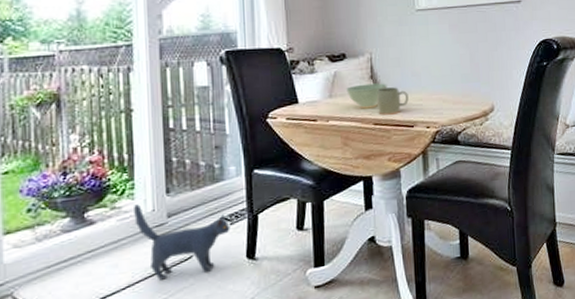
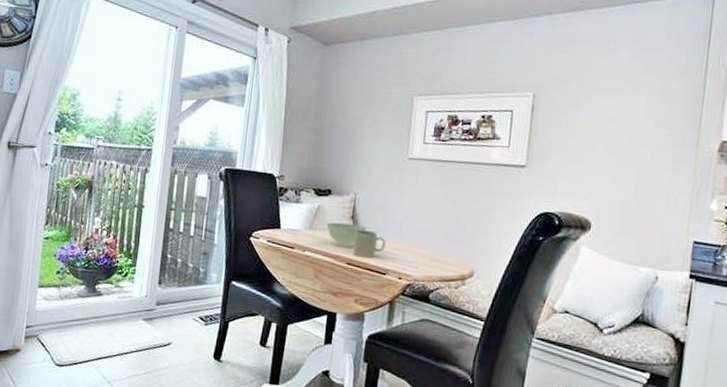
cat: present [134,204,230,280] -> none [131,287,204,361]

